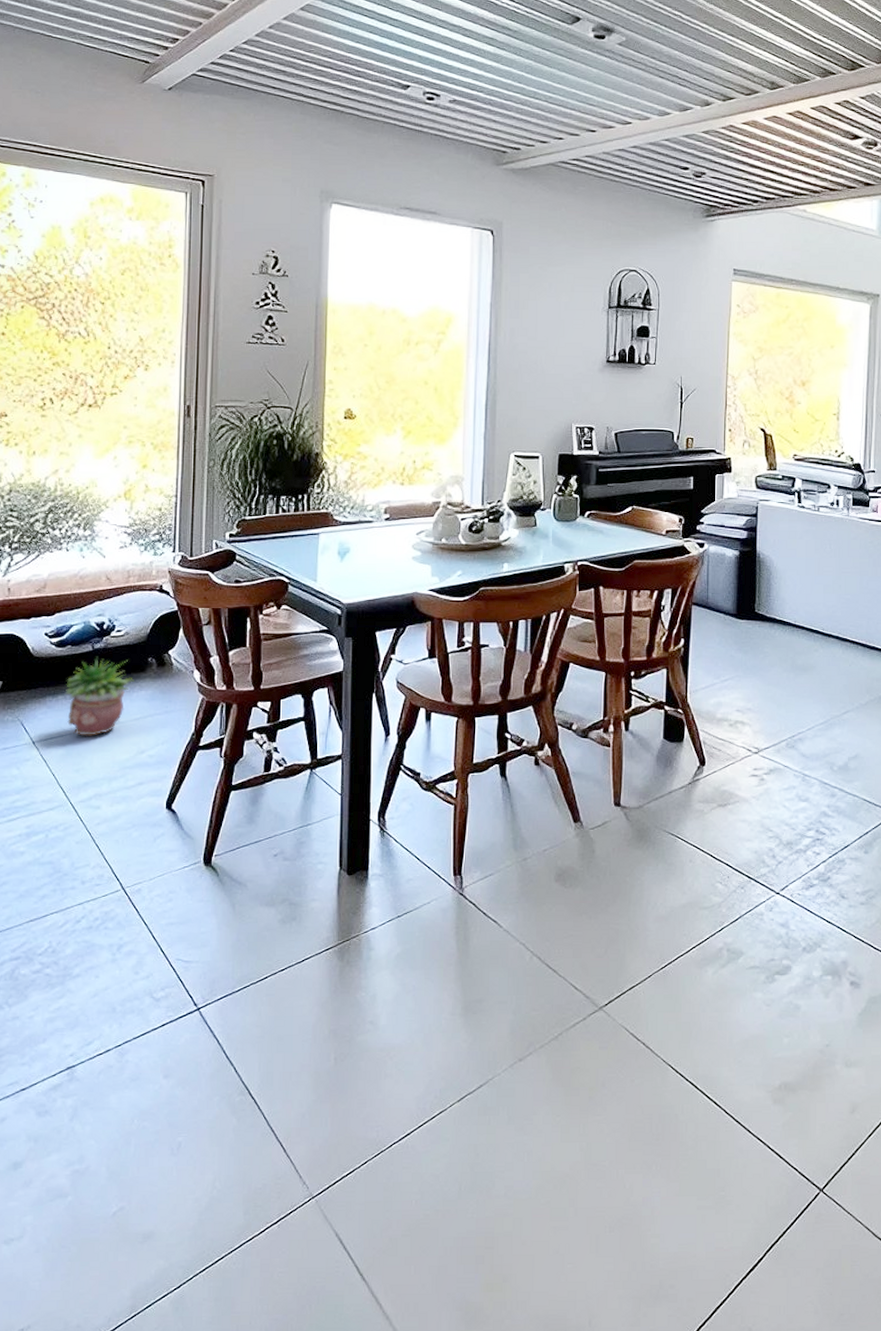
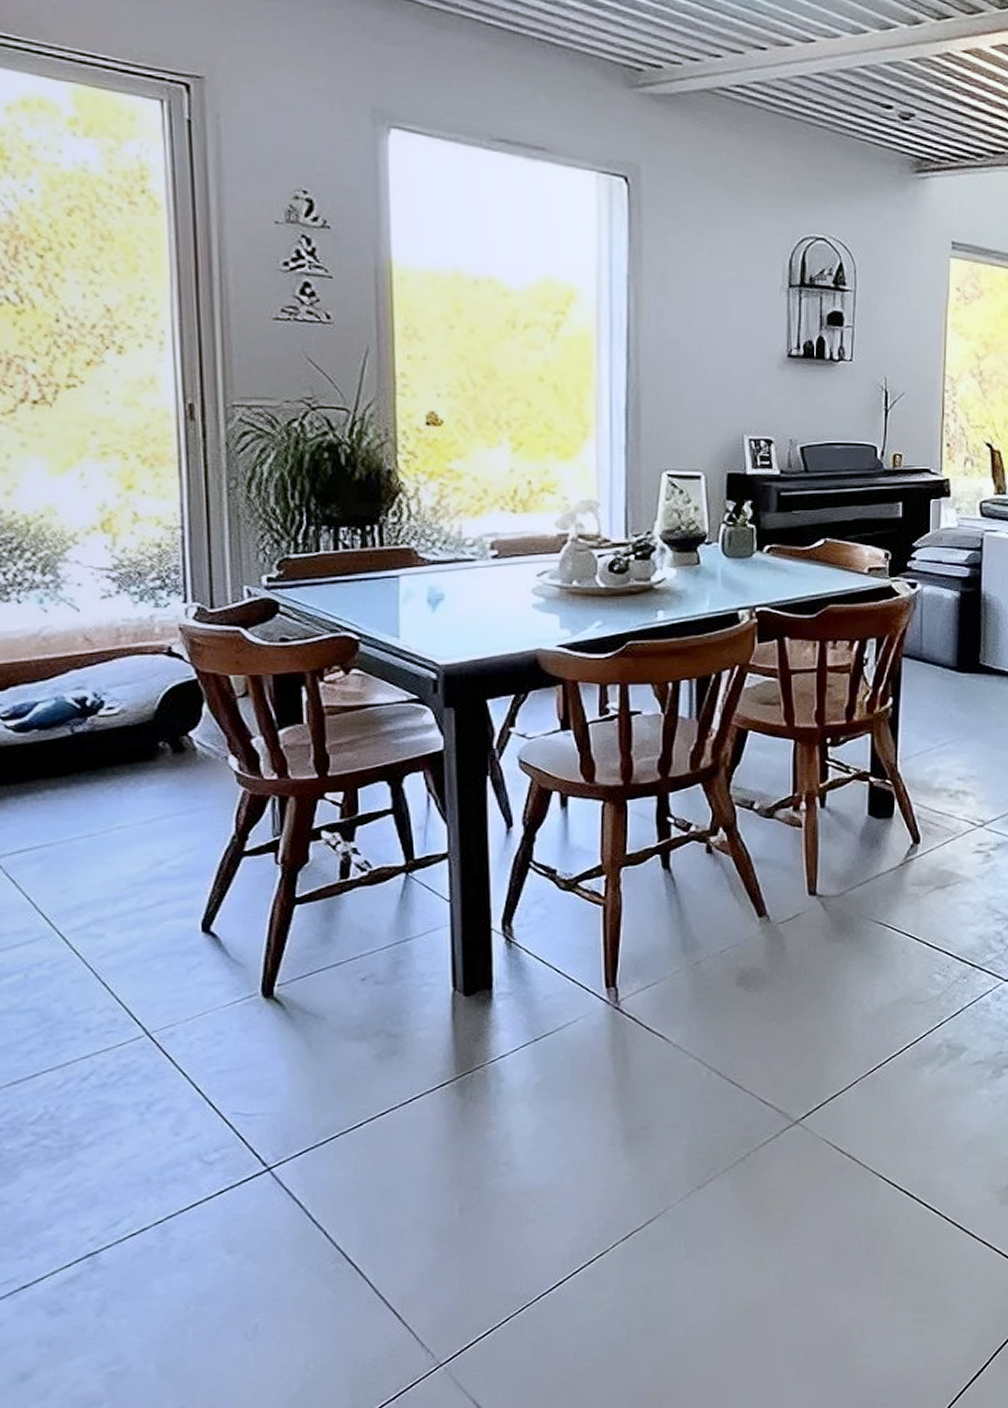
potted plant: present [66,656,134,736] -> none [35,742,140,847]

